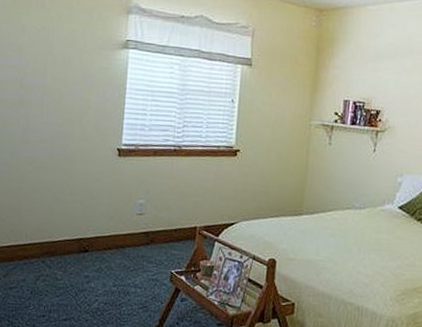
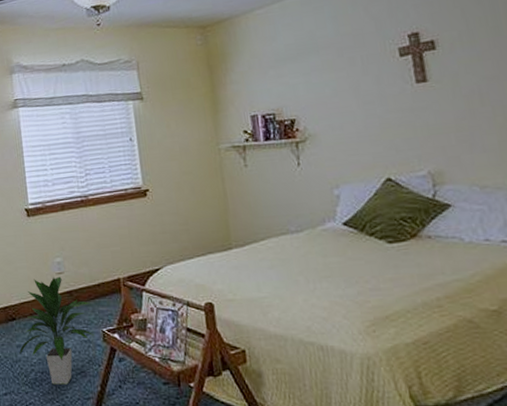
indoor plant: none [86,216,165,317] -> present [19,276,95,385]

